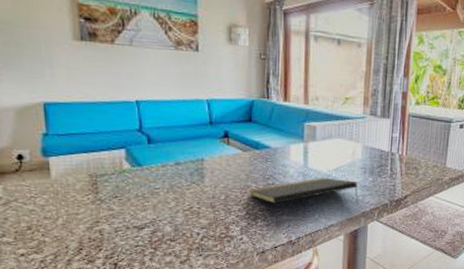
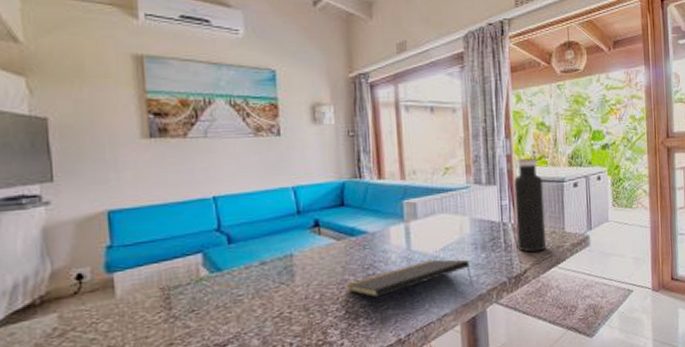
water bottle: none [402,97,433,182] -> present [513,158,546,253]

